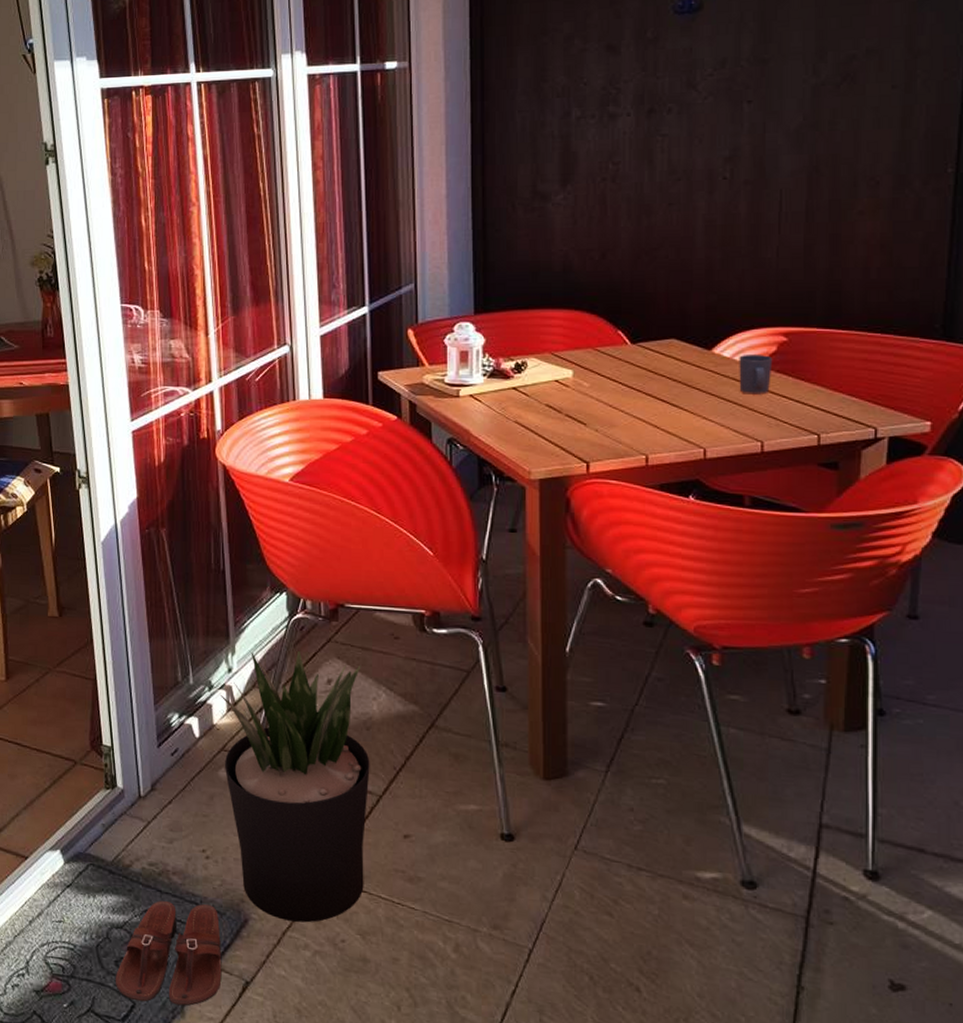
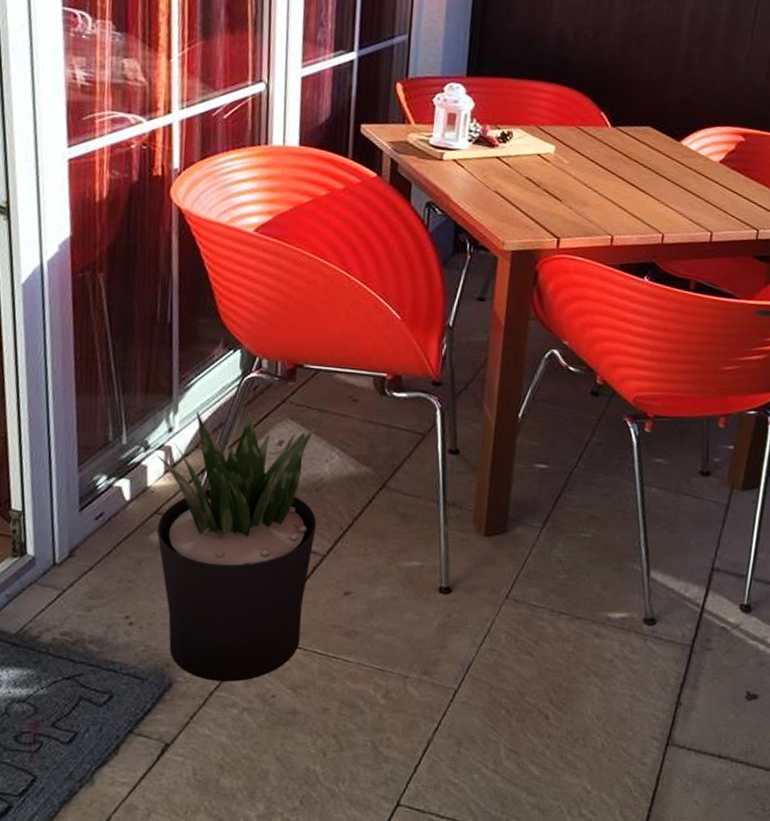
flip-flop: present [116,901,222,1006] -> none [14,671,141,775]
mug: present [739,355,773,395] -> none [699,149,731,189]

